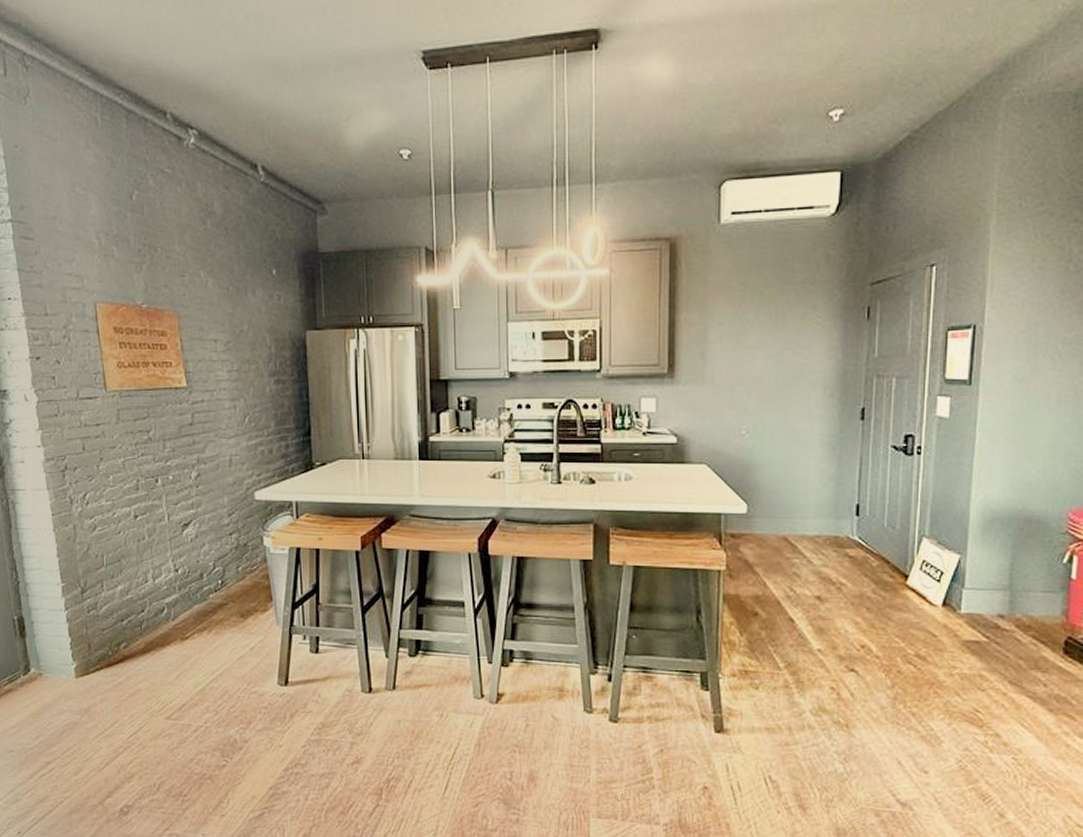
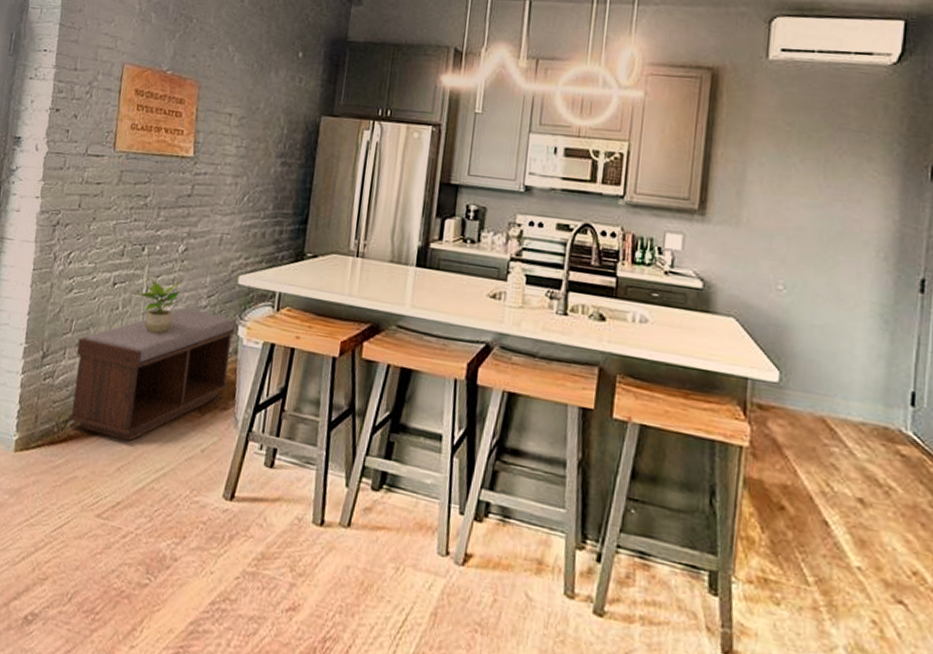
bench: none [112,529,264,652] -> present [68,308,237,442]
potted plant: none [157,506,202,555] -> present [134,280,180,334]

